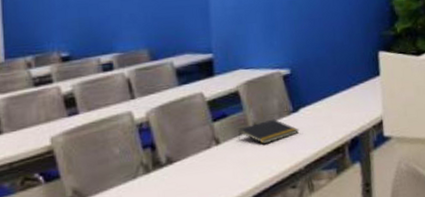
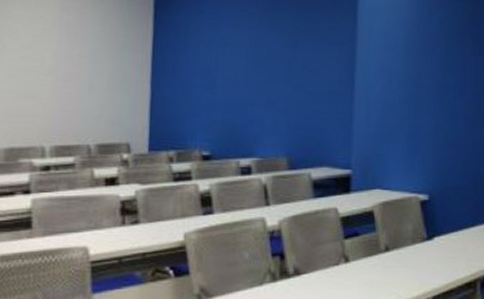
notepad: present [238,119,299,145] -> none [369,244,432,269]

